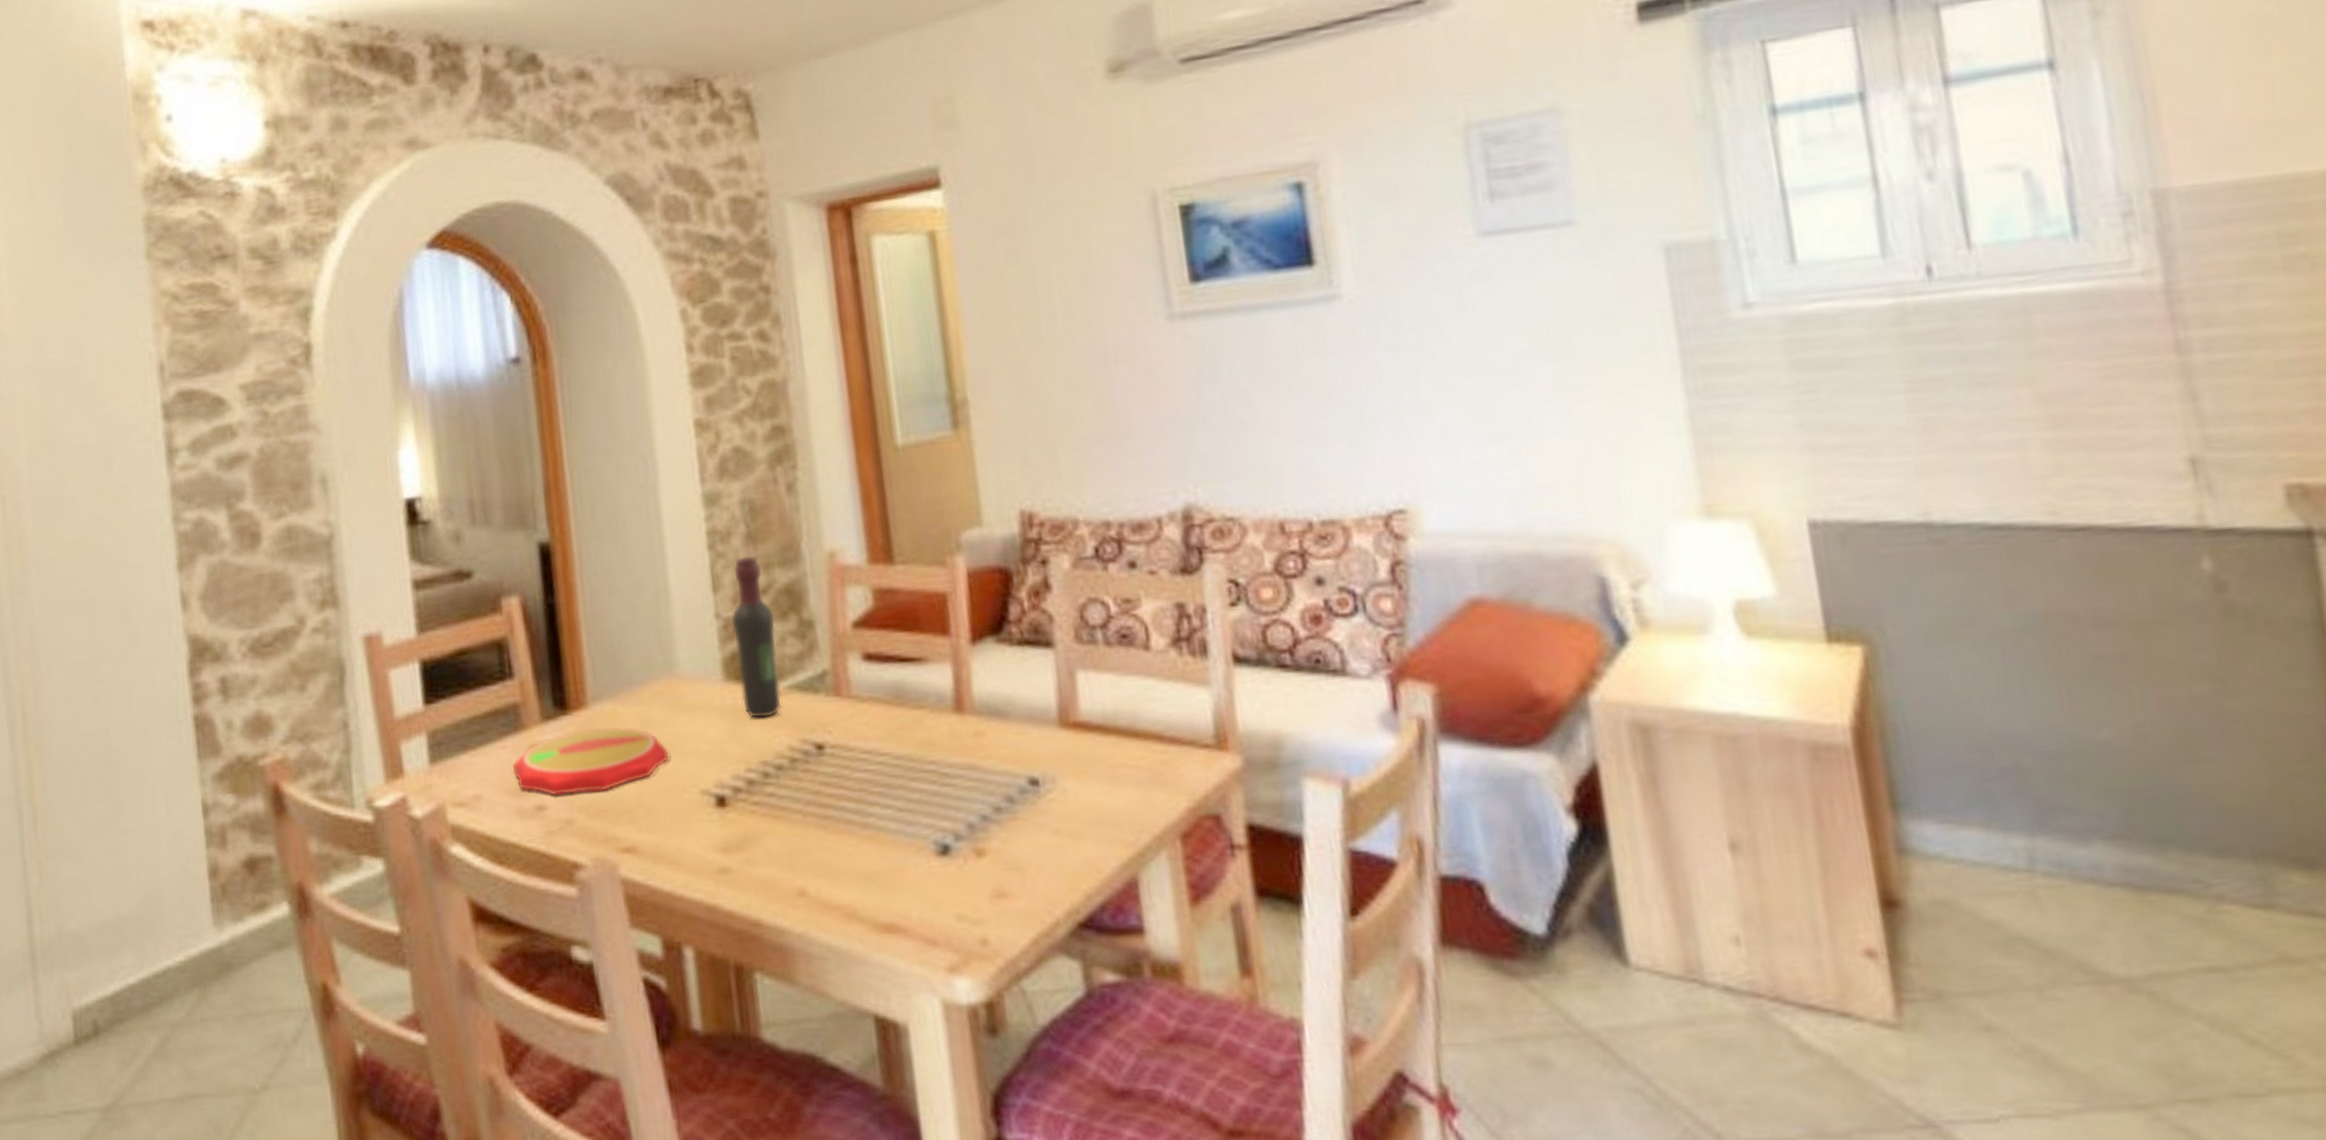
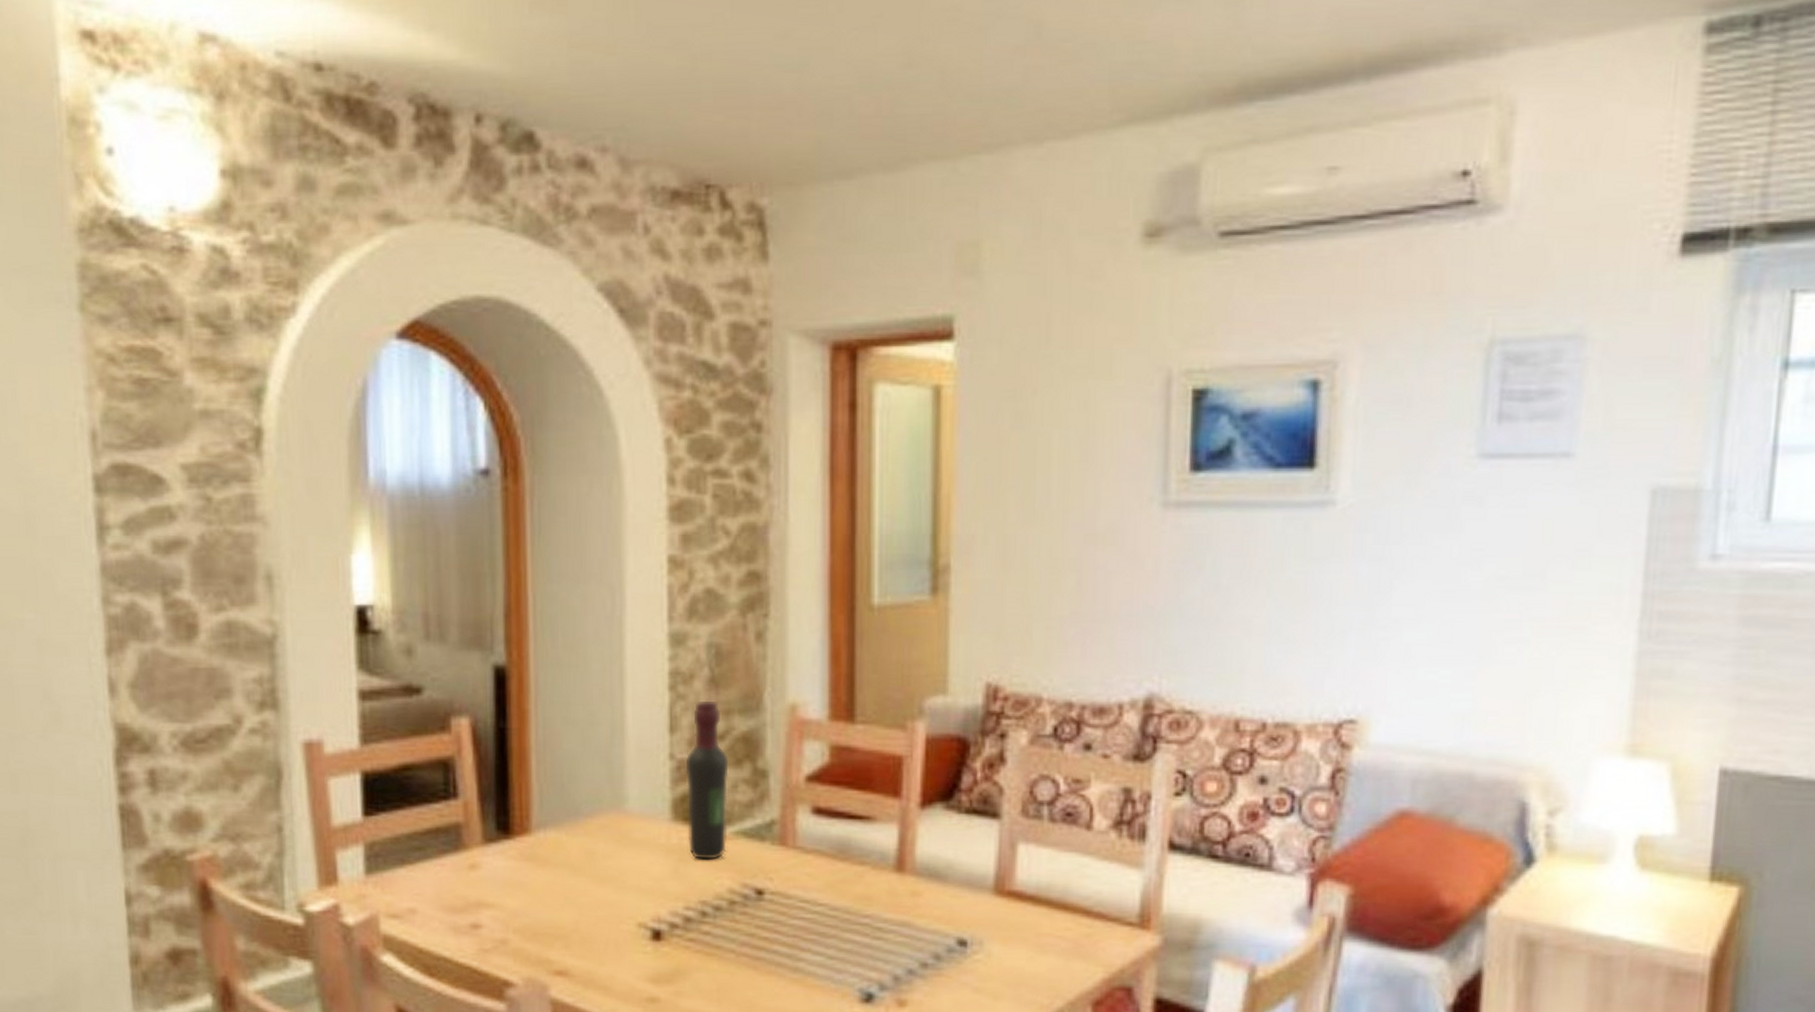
plate: present [513,727,669,796] -> none [451,854,609,916]

